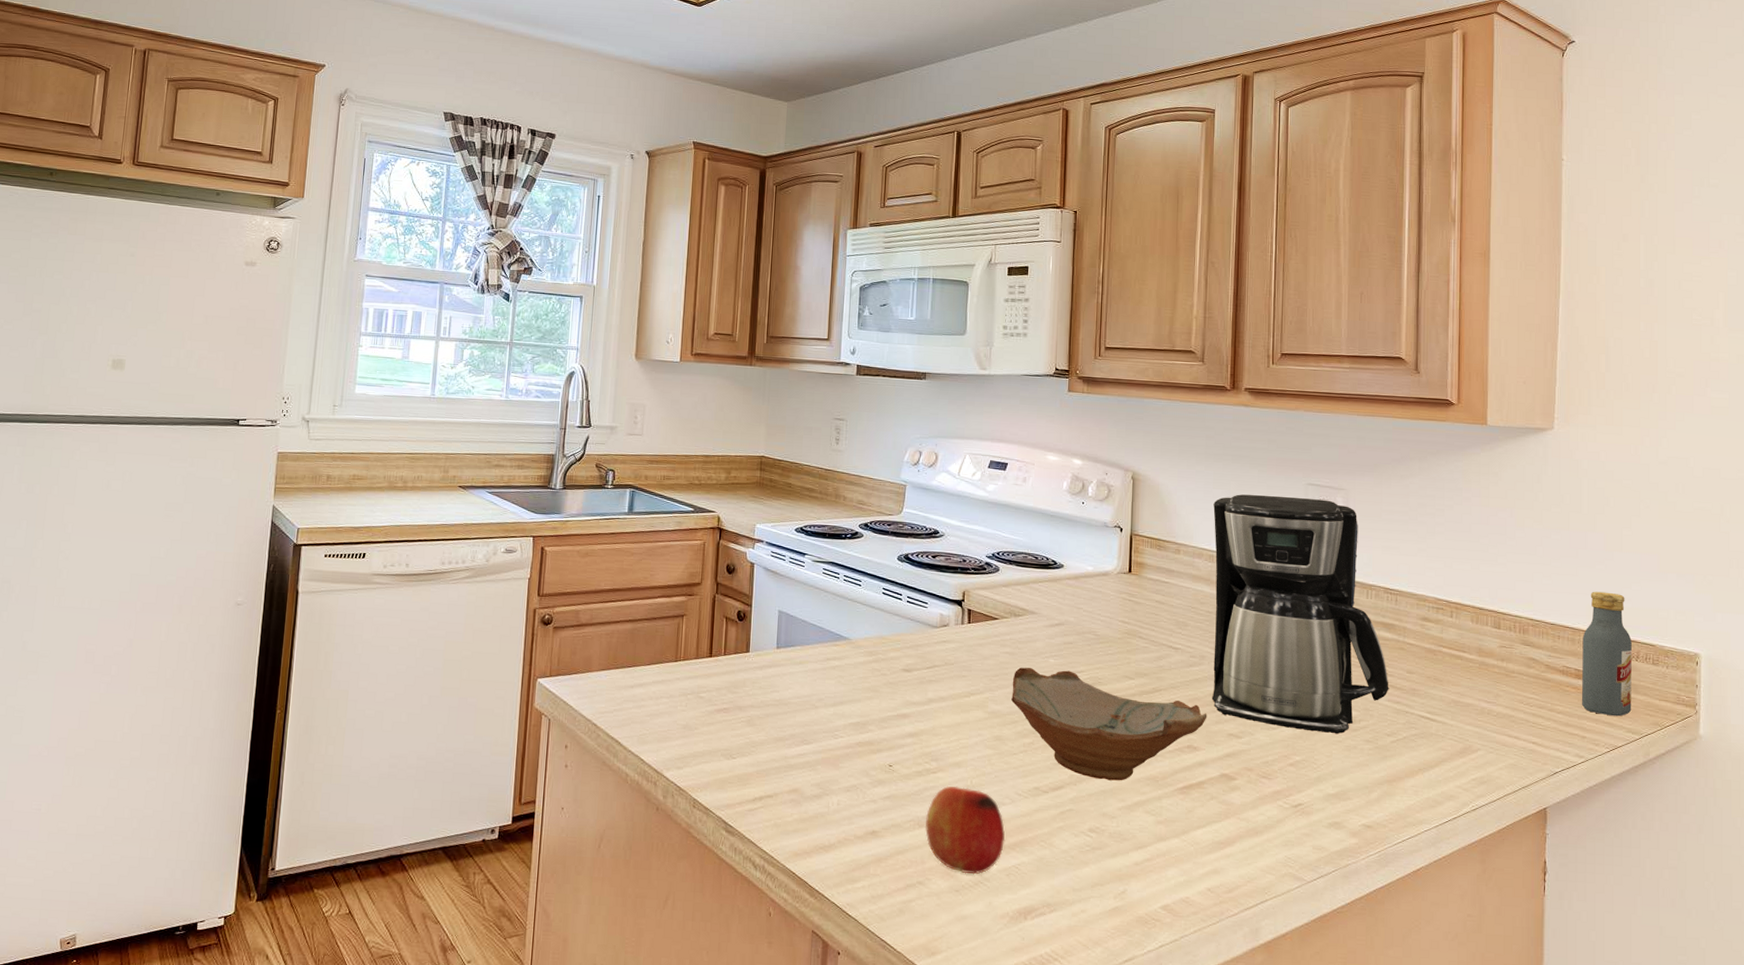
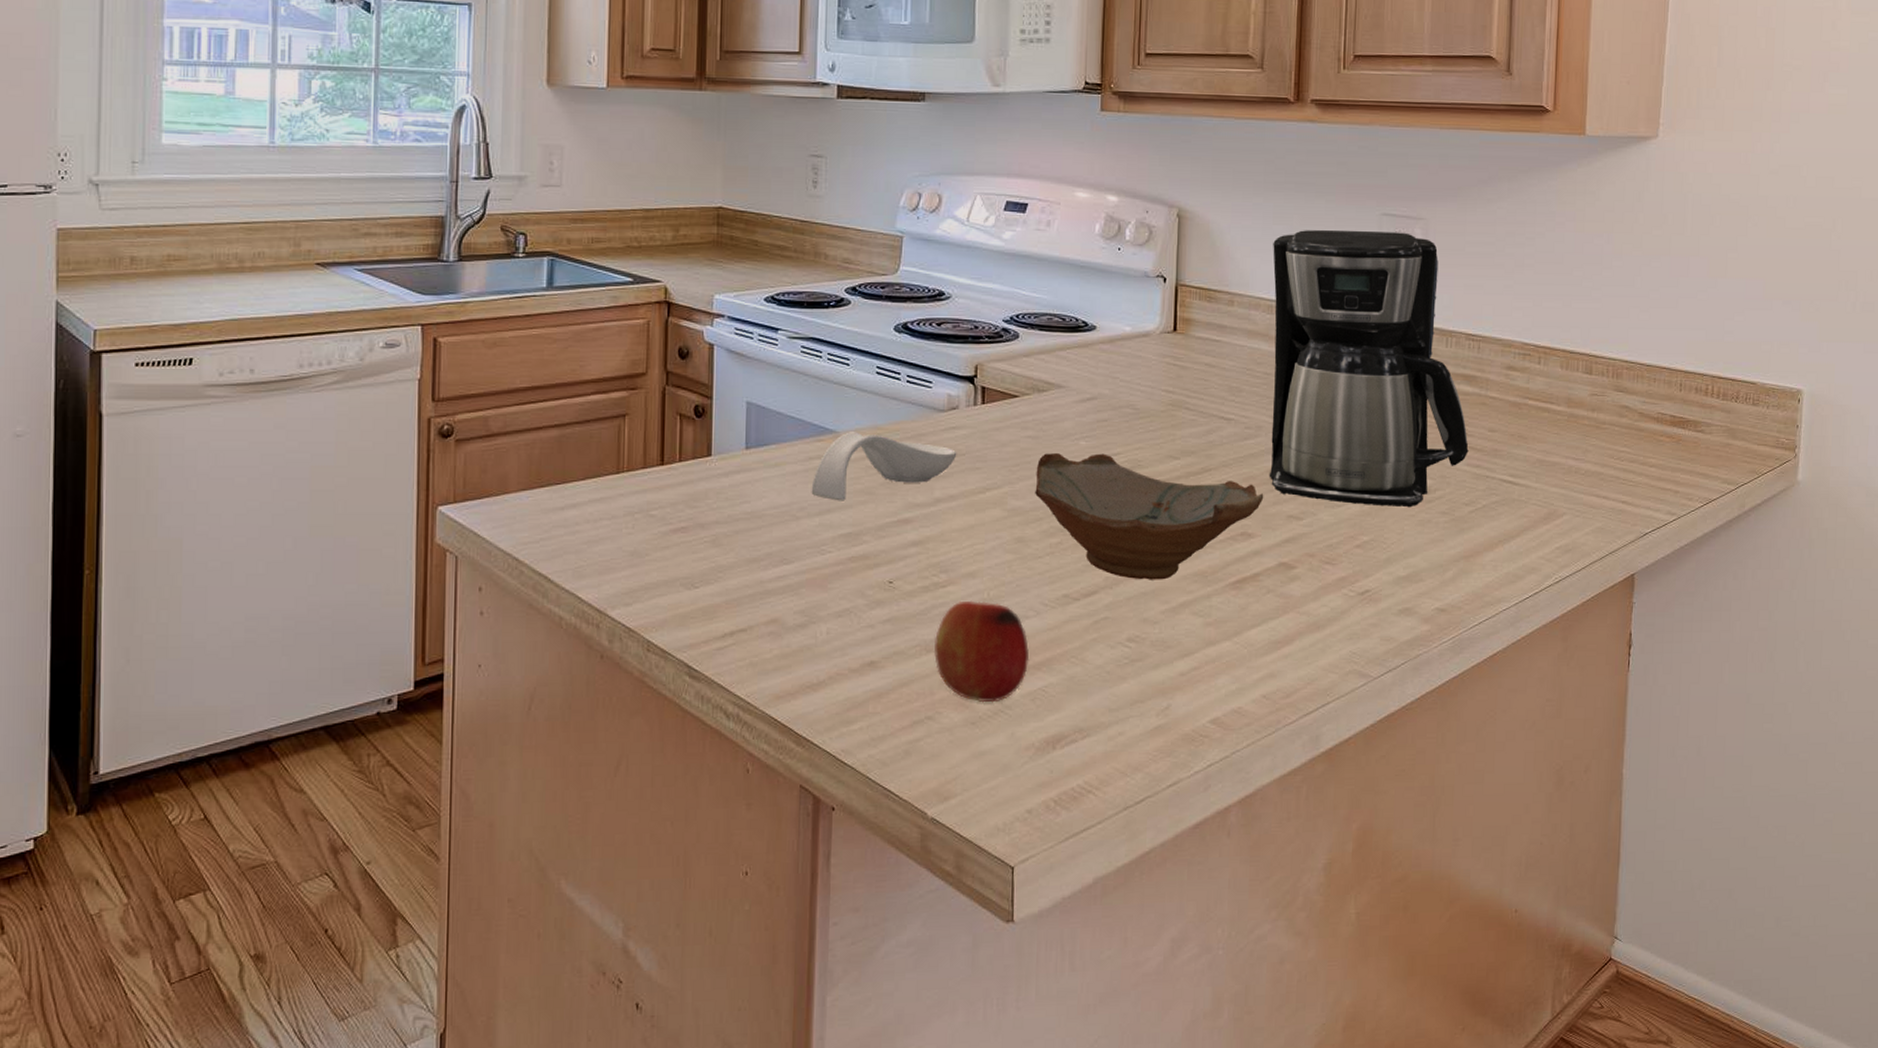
spoon rest: none [827,639,947,696] -> present [811,432,957,501]
vodka: present [1581,591,1632,717] -> none [1675,325,1732,466]

